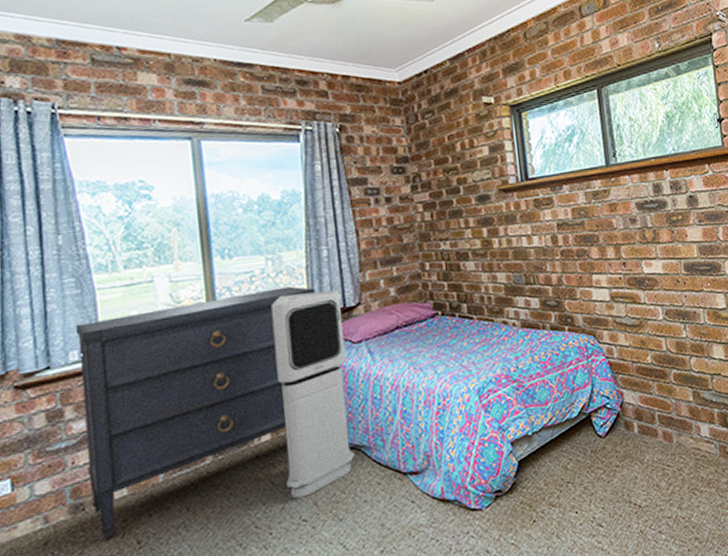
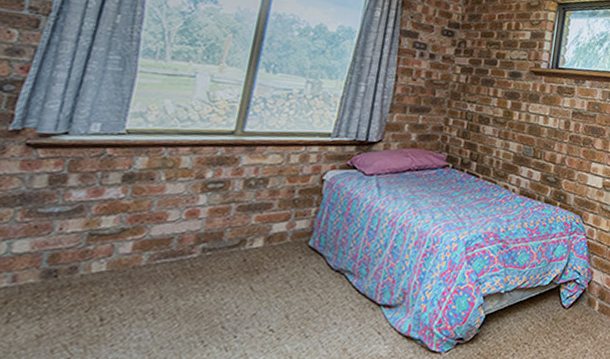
dresser: present [75,286,315,541] -> none [66,99,344,311]
air purifier: present [270,290,355,499] -> none [264,117,366,308]

